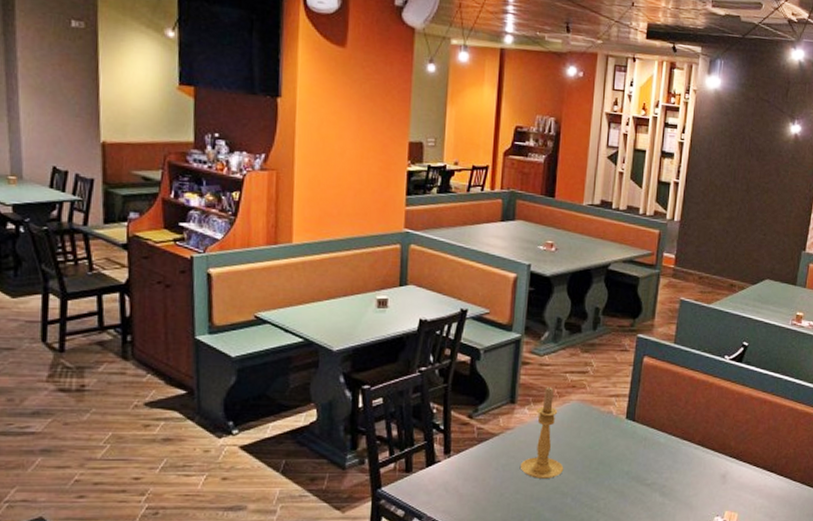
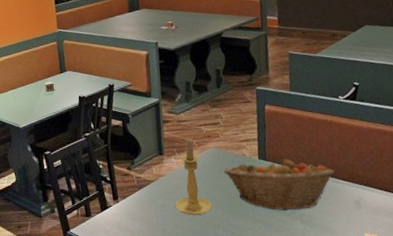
fruit basket: none [583,419,706,481] -> present [223,158,335,211]

